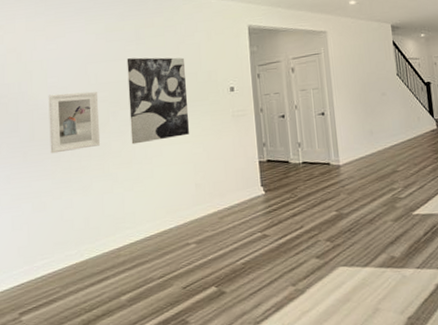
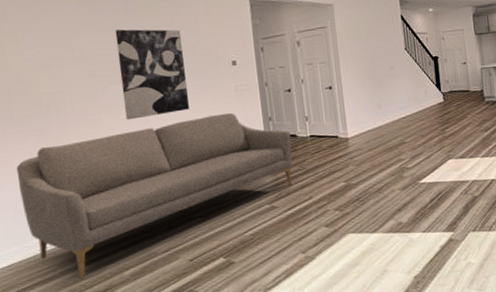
sofa: none [32,138,285,302] -> present [16,112,293,279]
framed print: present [48,91,101,154] -> none [25,65,91,131]

